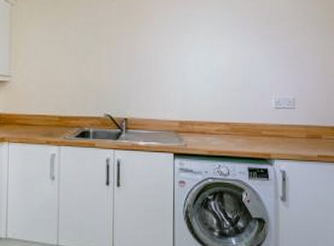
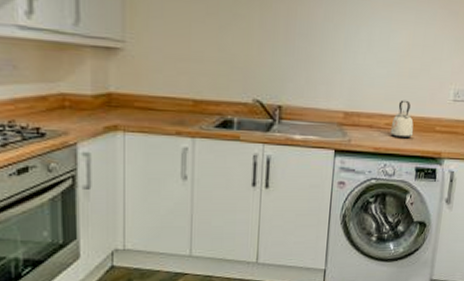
kettle: none [221,109,242,142] -> present [390,100,414,139]

